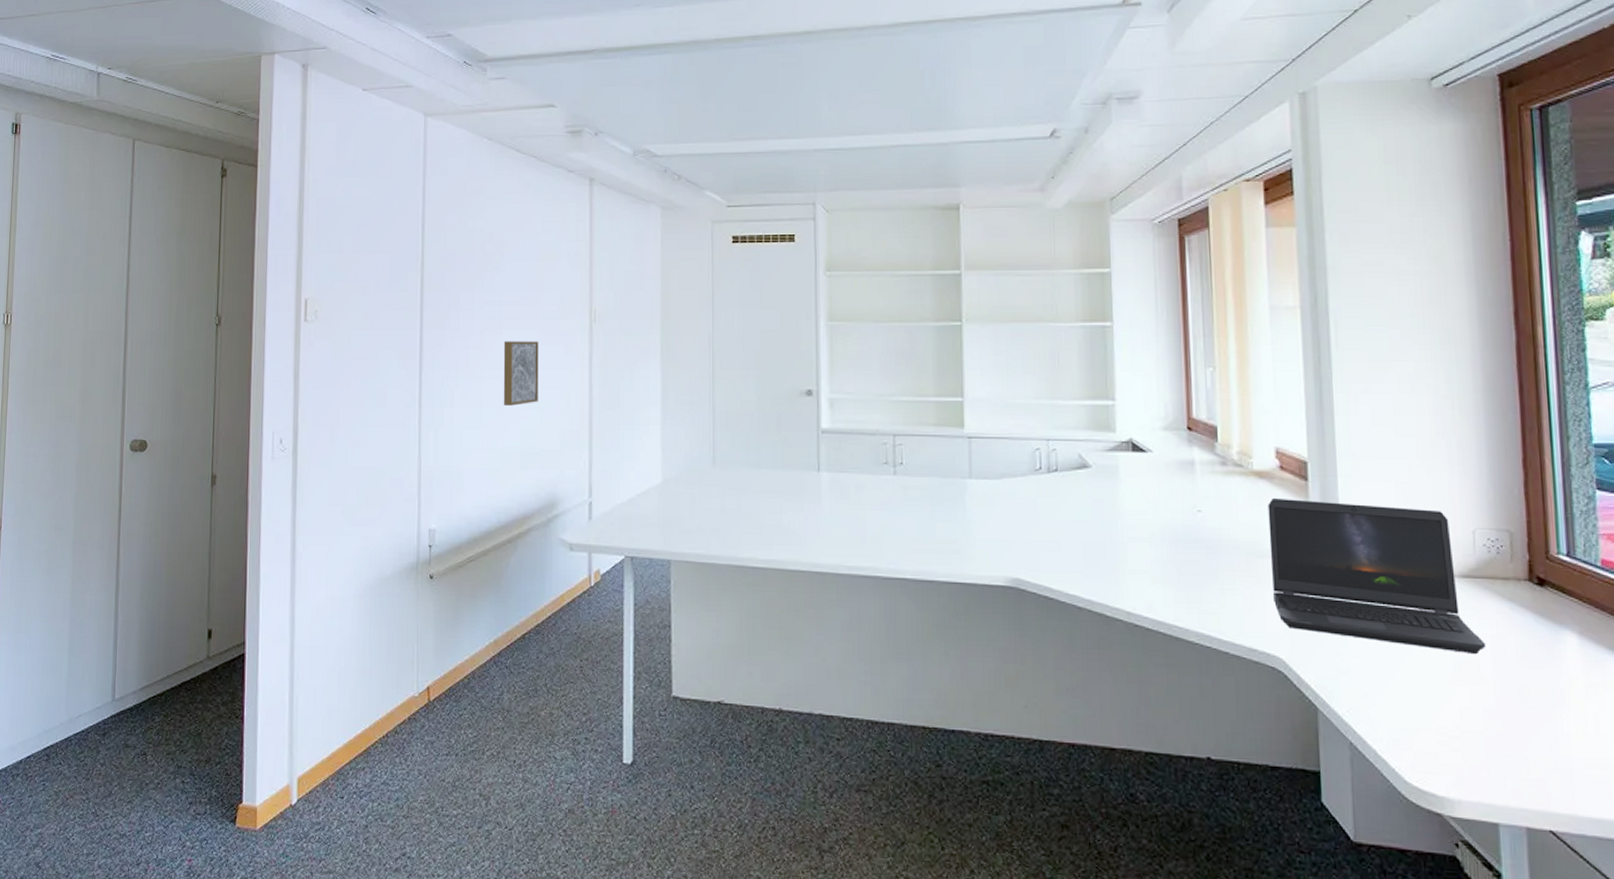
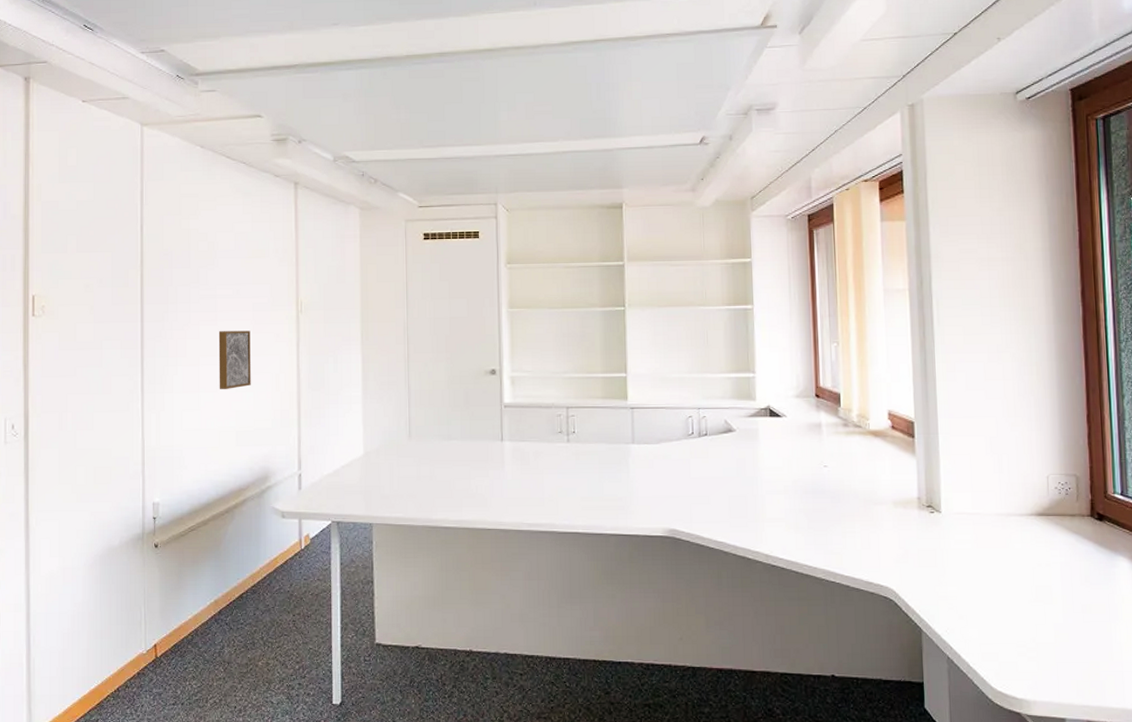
laptop computer: present [1268,497,1485,655] -> none [882,453,1056,580]

